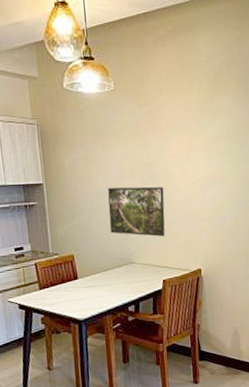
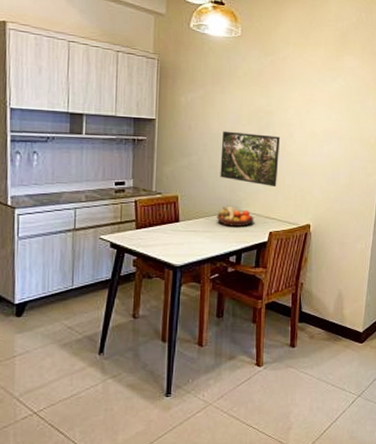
fruit bowl: none [111,259,147,279] -> present [216,205,254,227]

